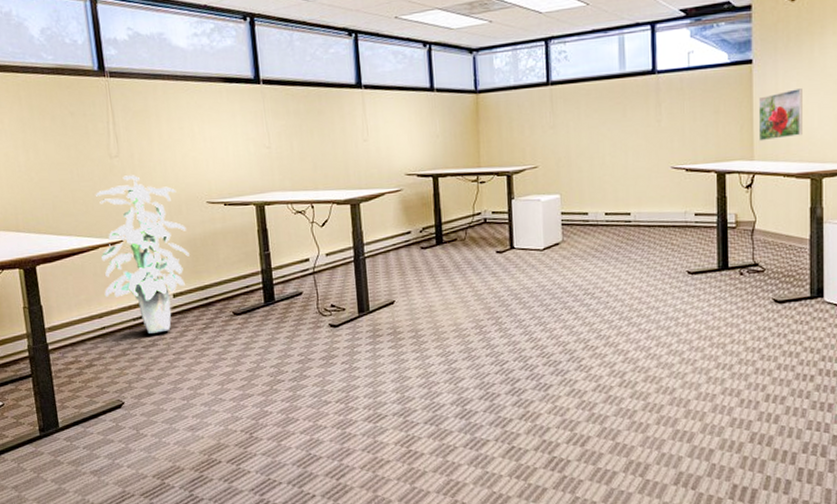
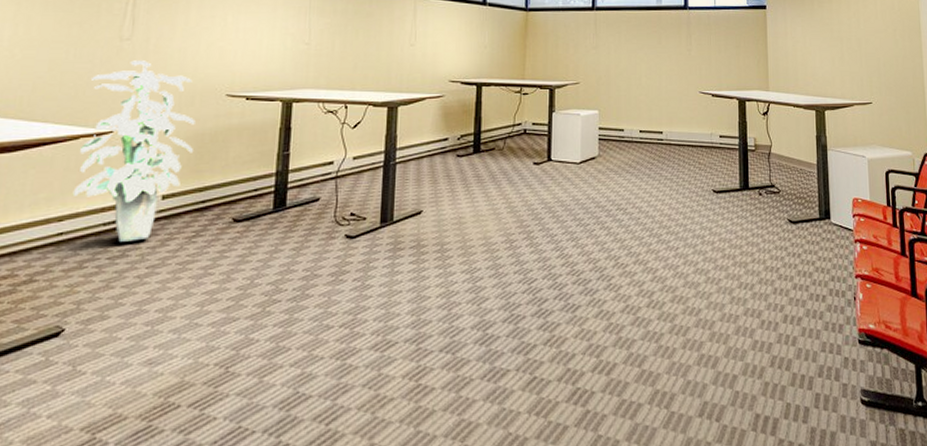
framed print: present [758,89,803,141] -> none [771,33,808,75]

